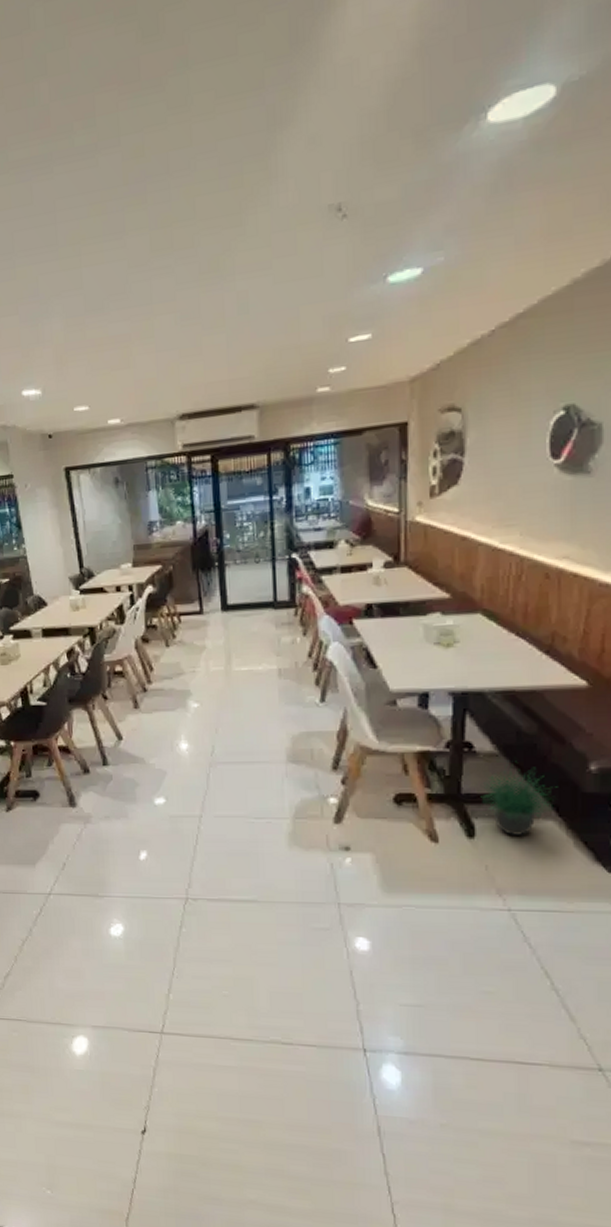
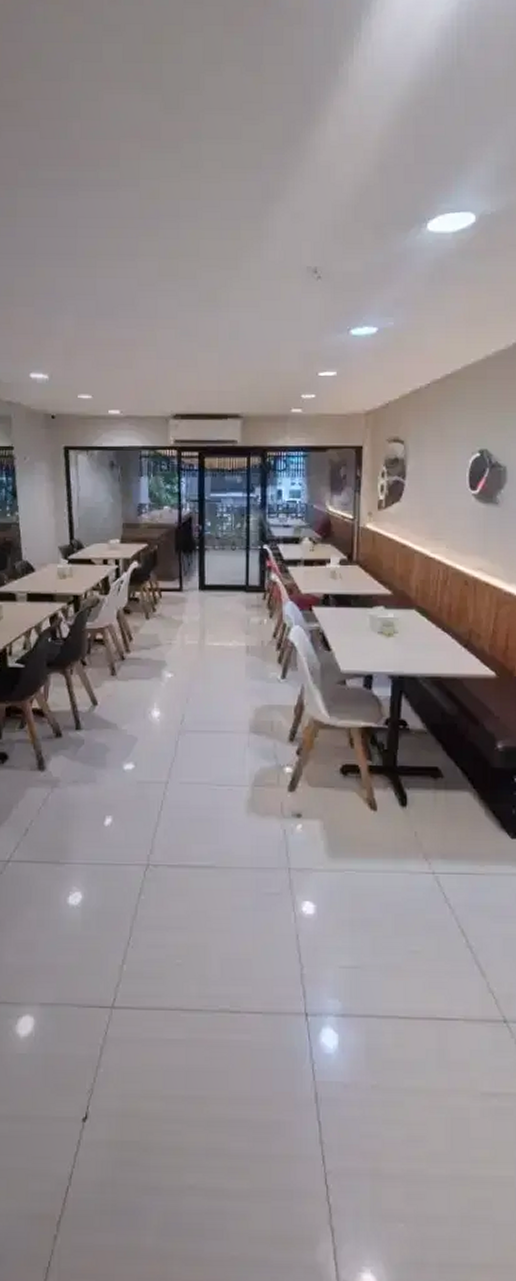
potted plant: present [479,761,558,835] -> none [411,738,473,805]

